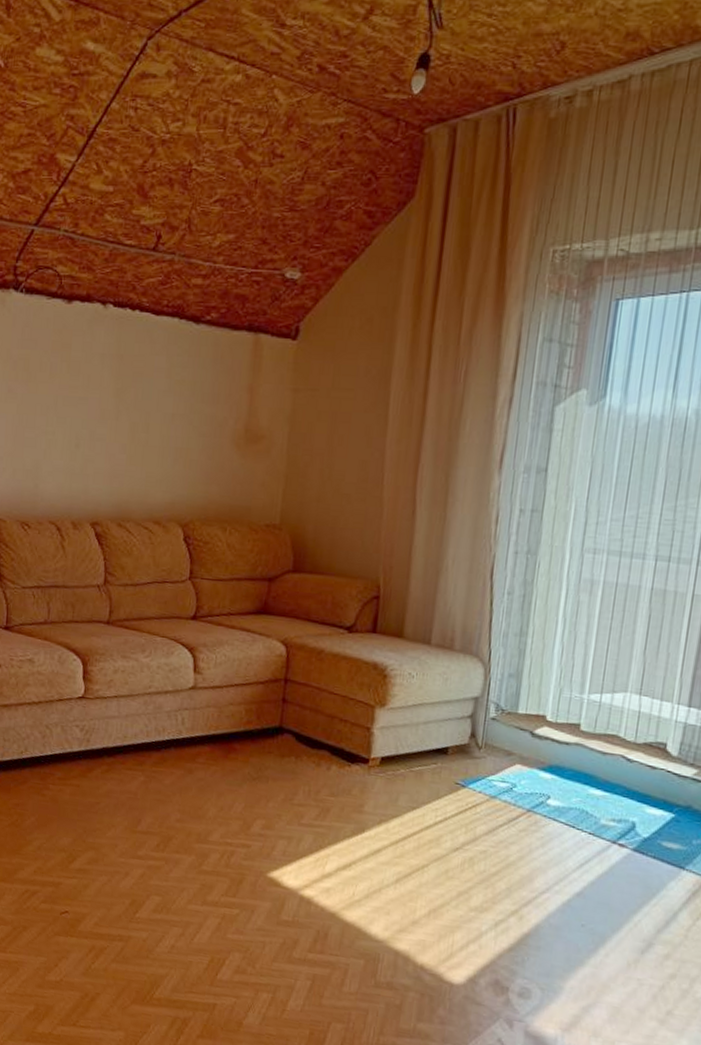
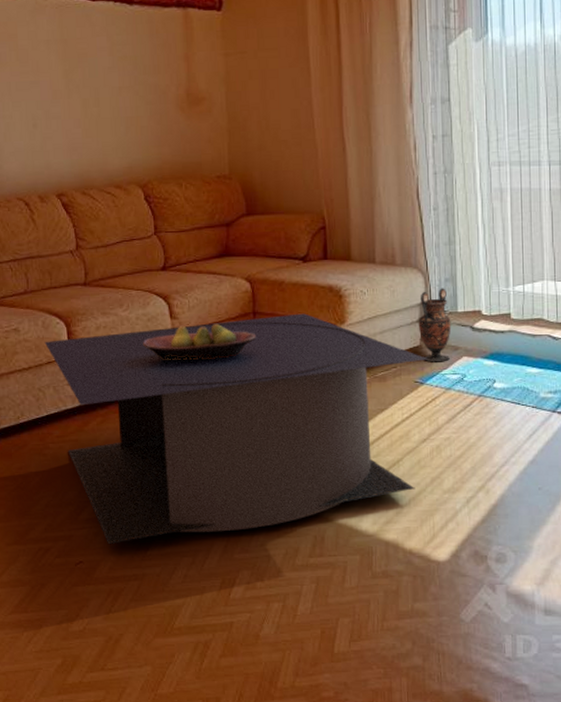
coffee table: none [58,677,475,911] -> present [44,313,428,544]
fruit bowl: none [160,681,285,725] -> present [142,324,257,361]
vase: none [469,683,509,766] -> present [418,288,451,362]

